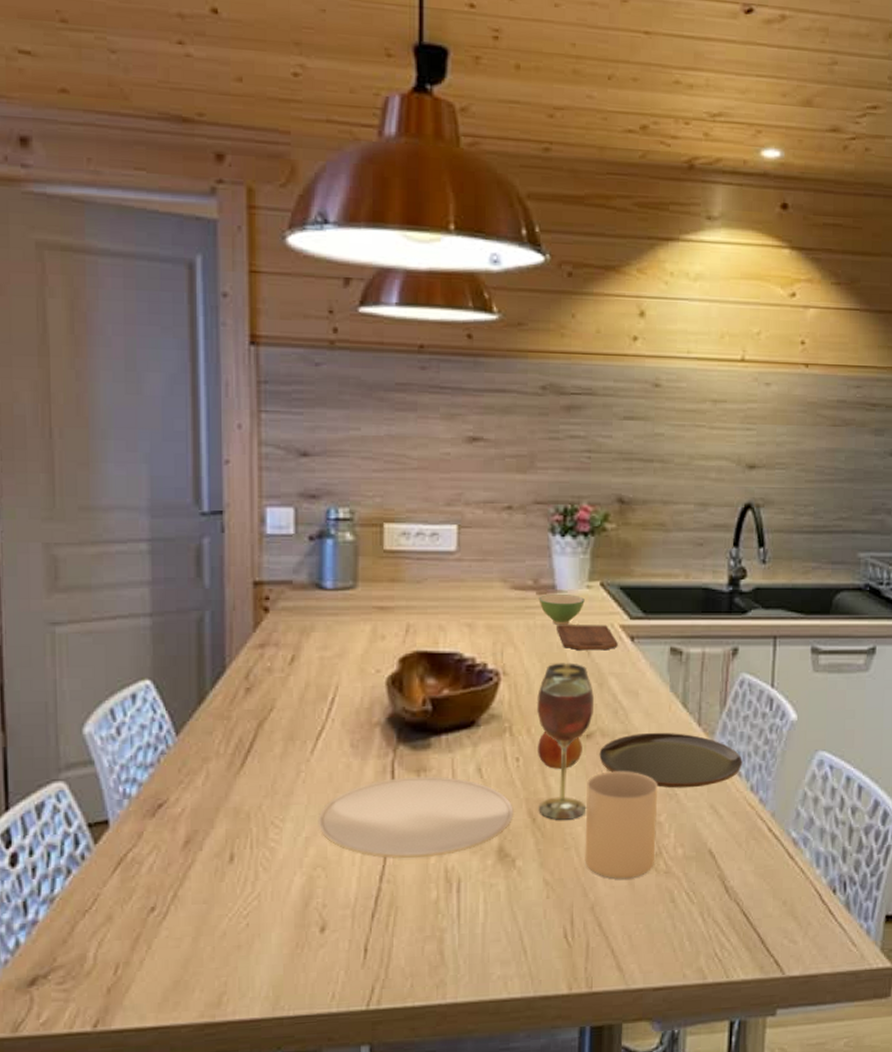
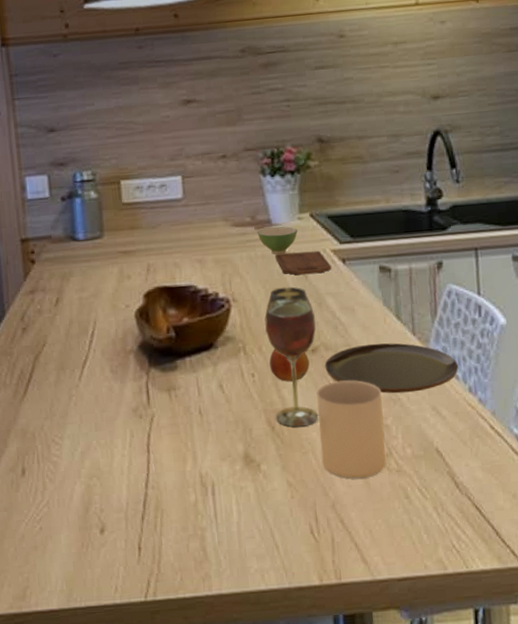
plate: present [318,776,514,858] -> none [89,394,255,467]

